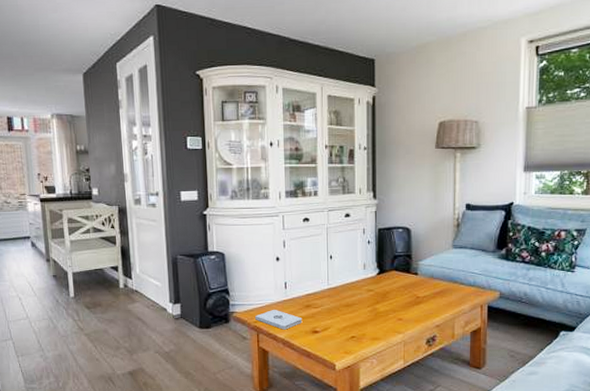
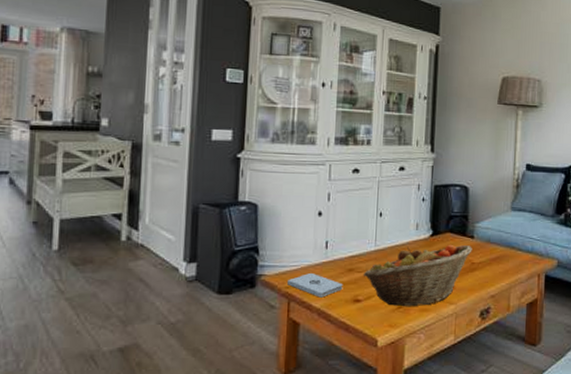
fruit basket: none [319,281,417,337] -> present [363,244,473,307]

